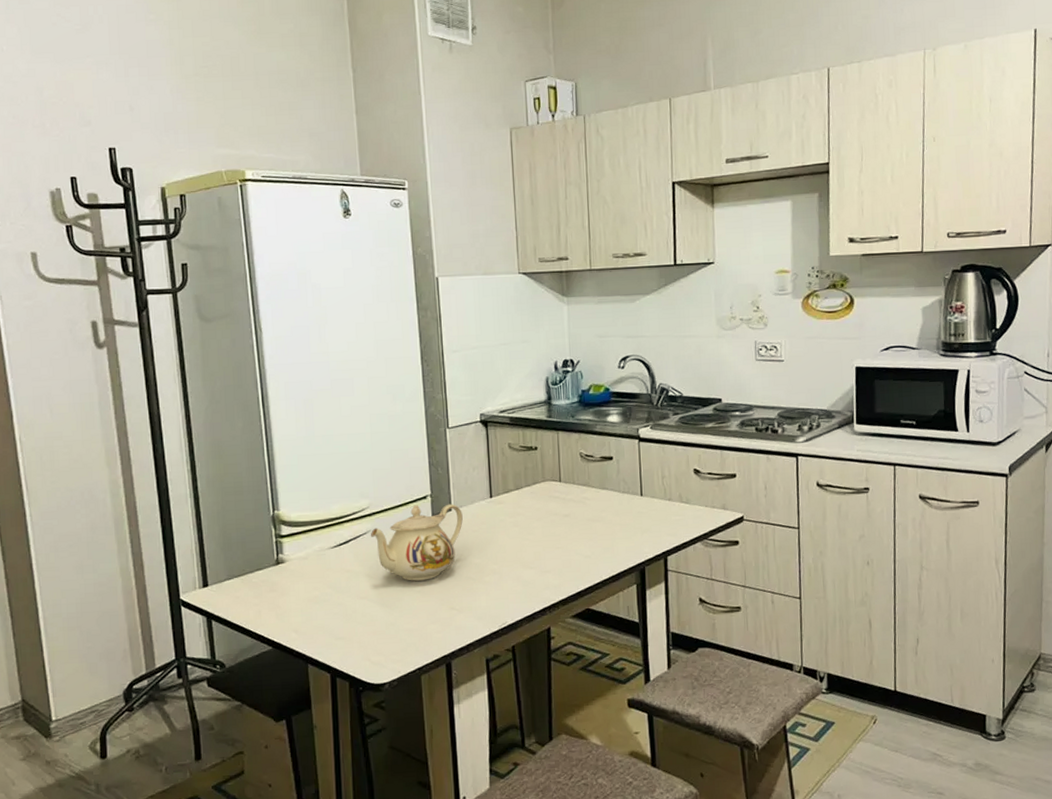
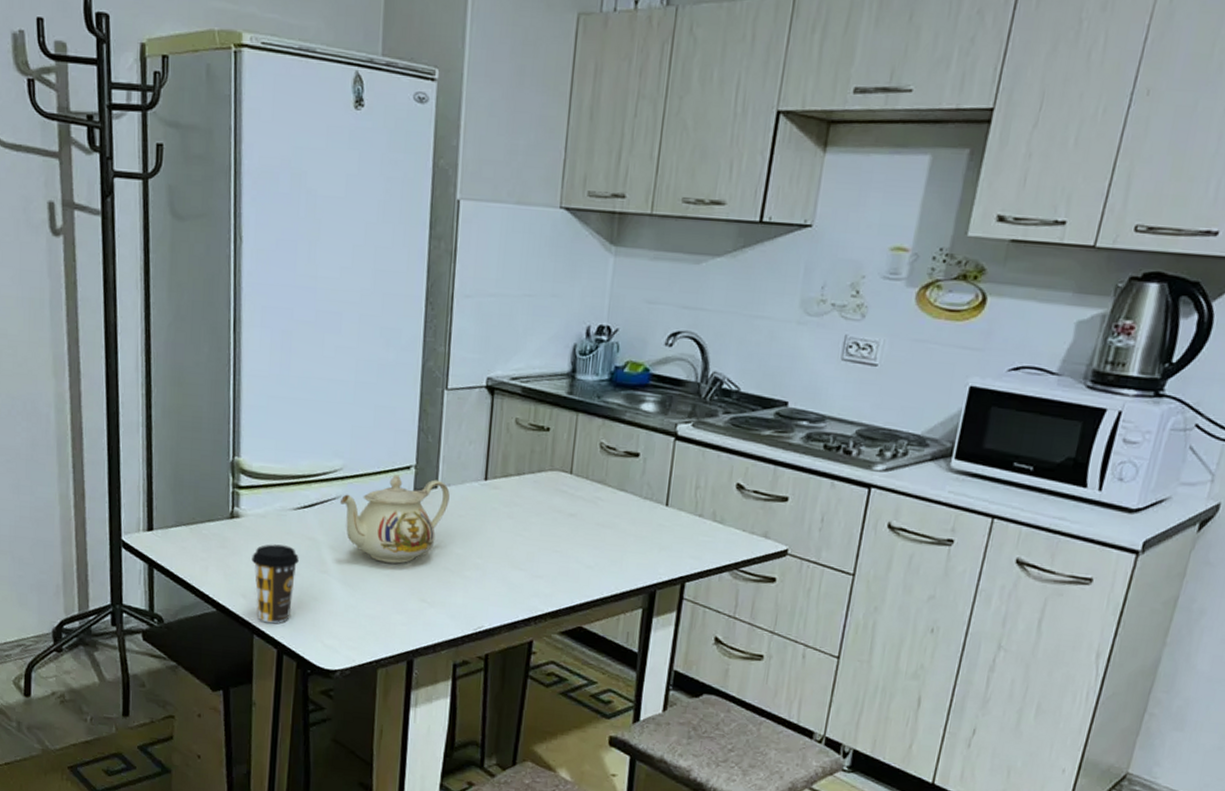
coffee cup: none [299,580,341,652] -> present [251,544,299,624]

